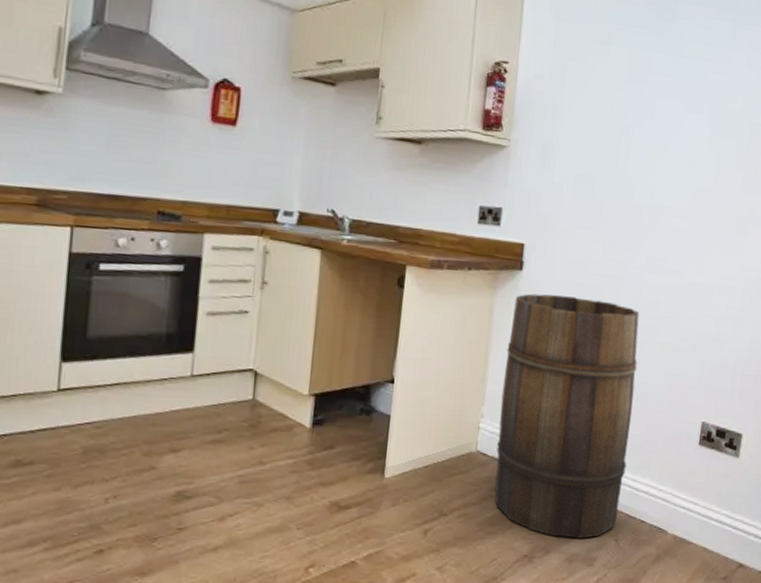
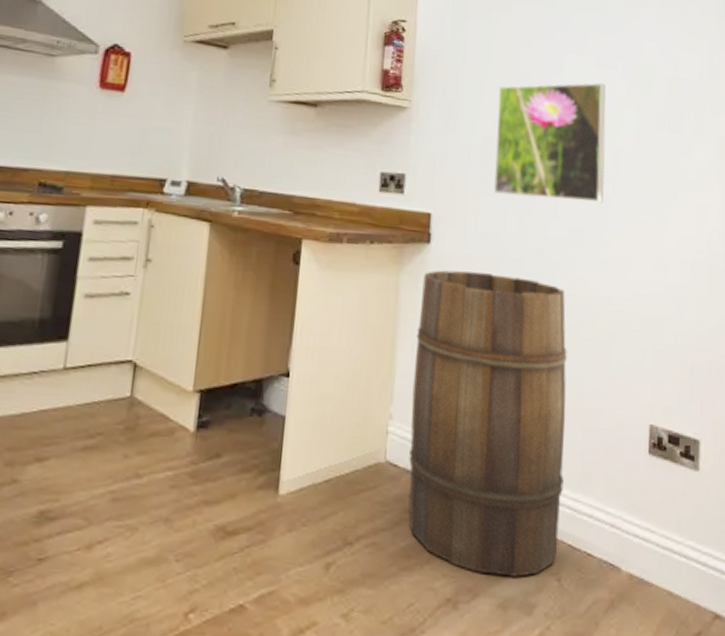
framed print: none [582,126,692,237] -> present [493,82,606,203]

